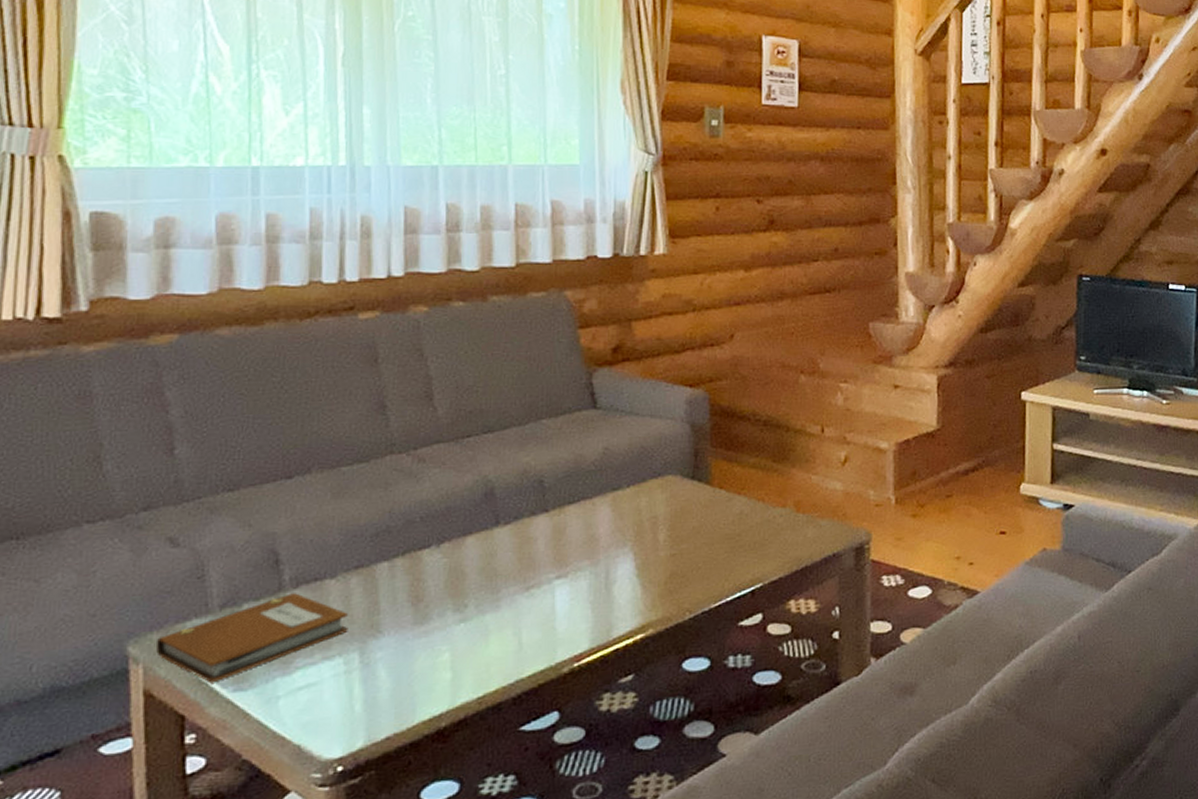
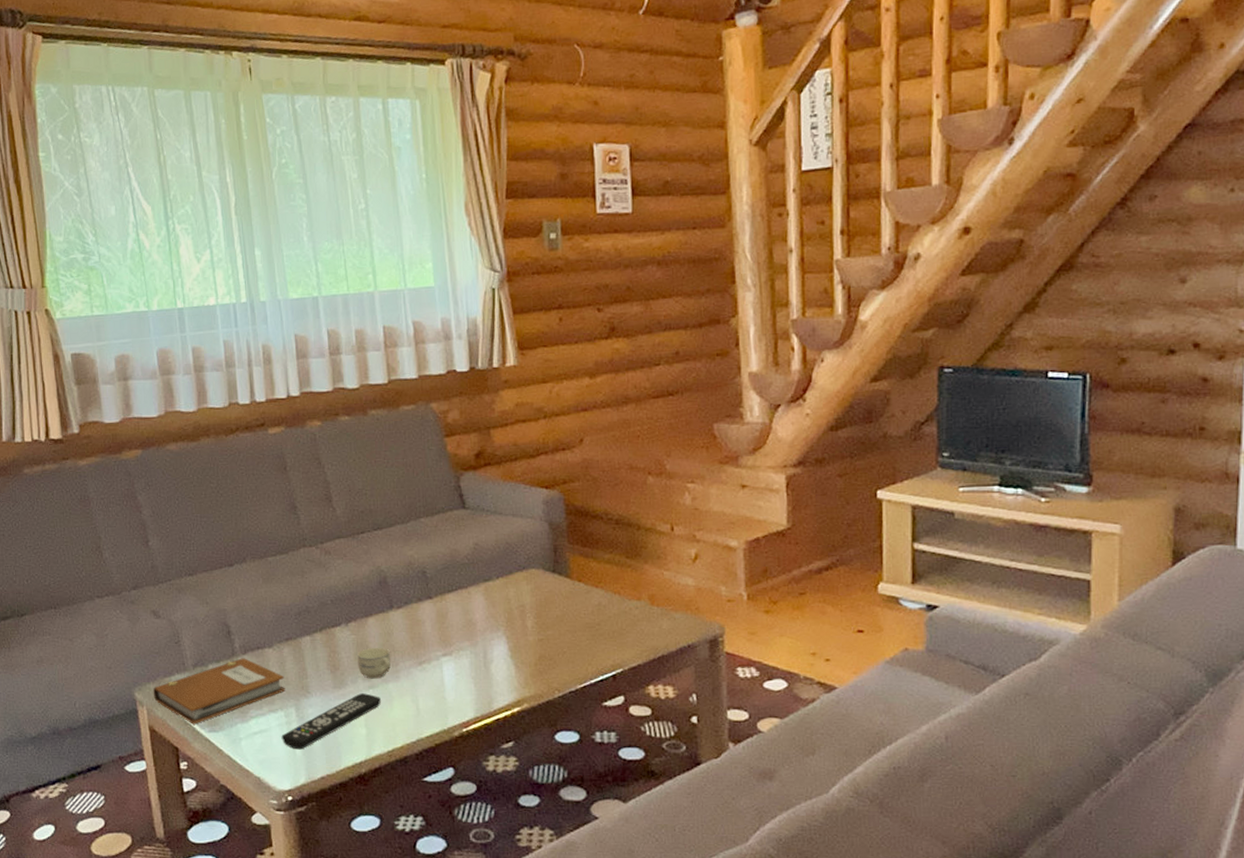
remote control: none [336,628,475,705] -> present [281,693,382,750]
cup: none [448,571,491,611] -> present [357,647,391,679]

